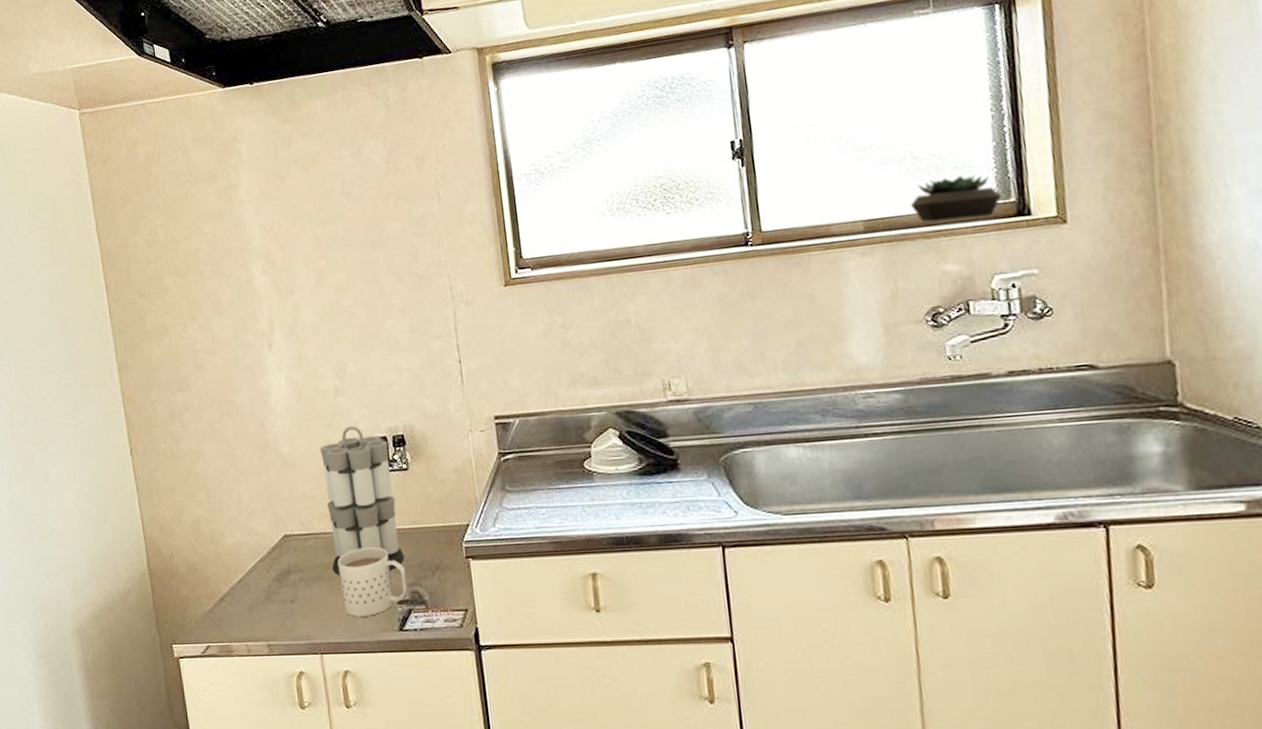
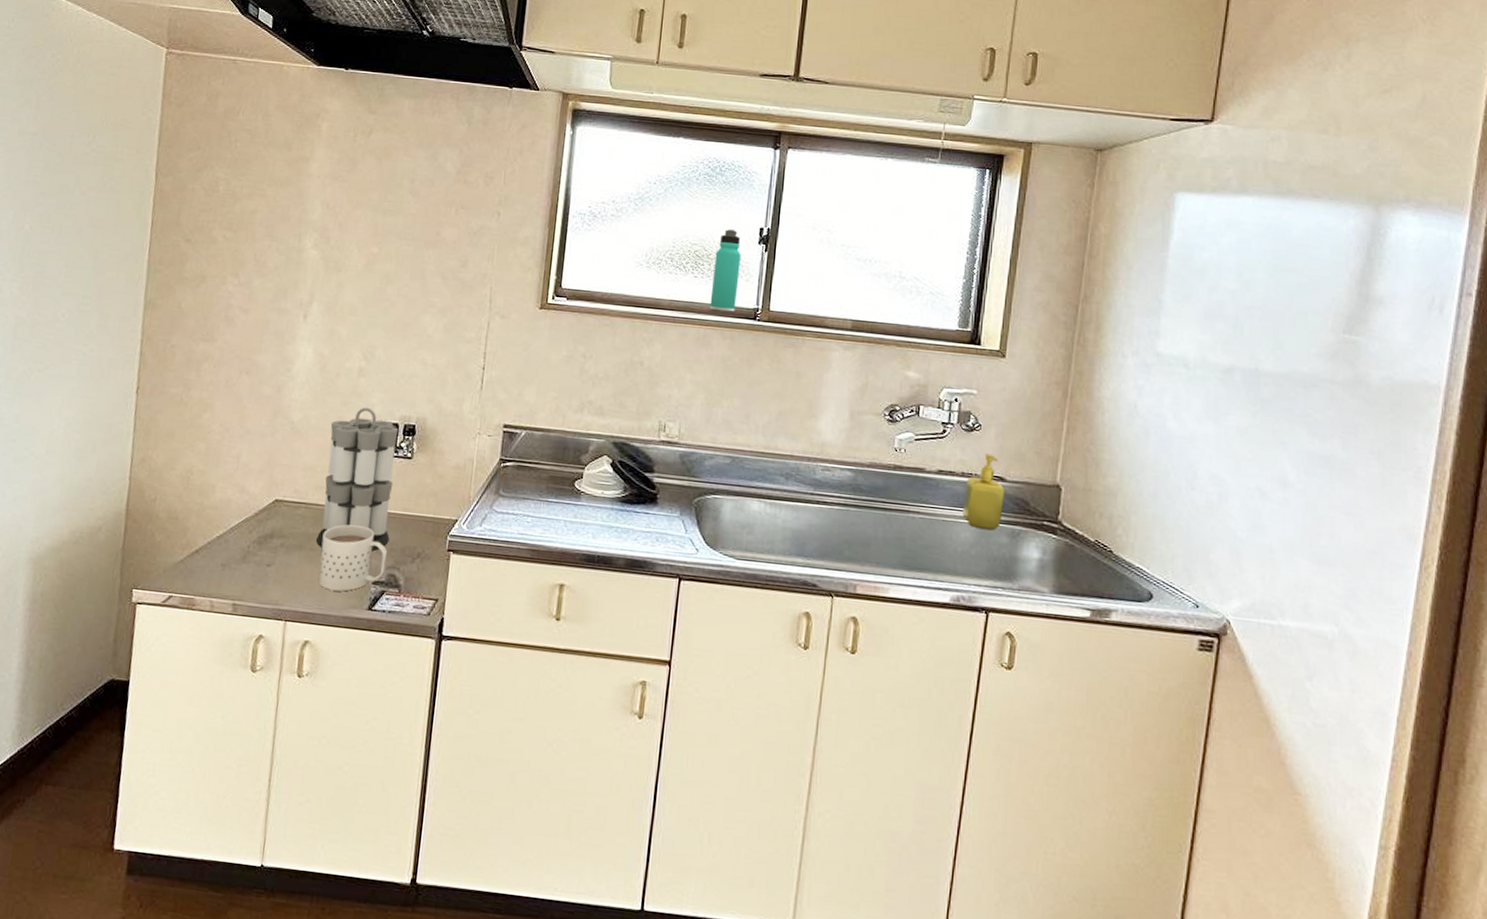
thermos bottle: none [684,150,722,247] -> present [709,229,741,314]
succulent plant: present [911,174,1002,222] -> none [891,299,962,339]
soap dispenser: none [1046,340,1103,430] -> present [962,453,1006,531]

